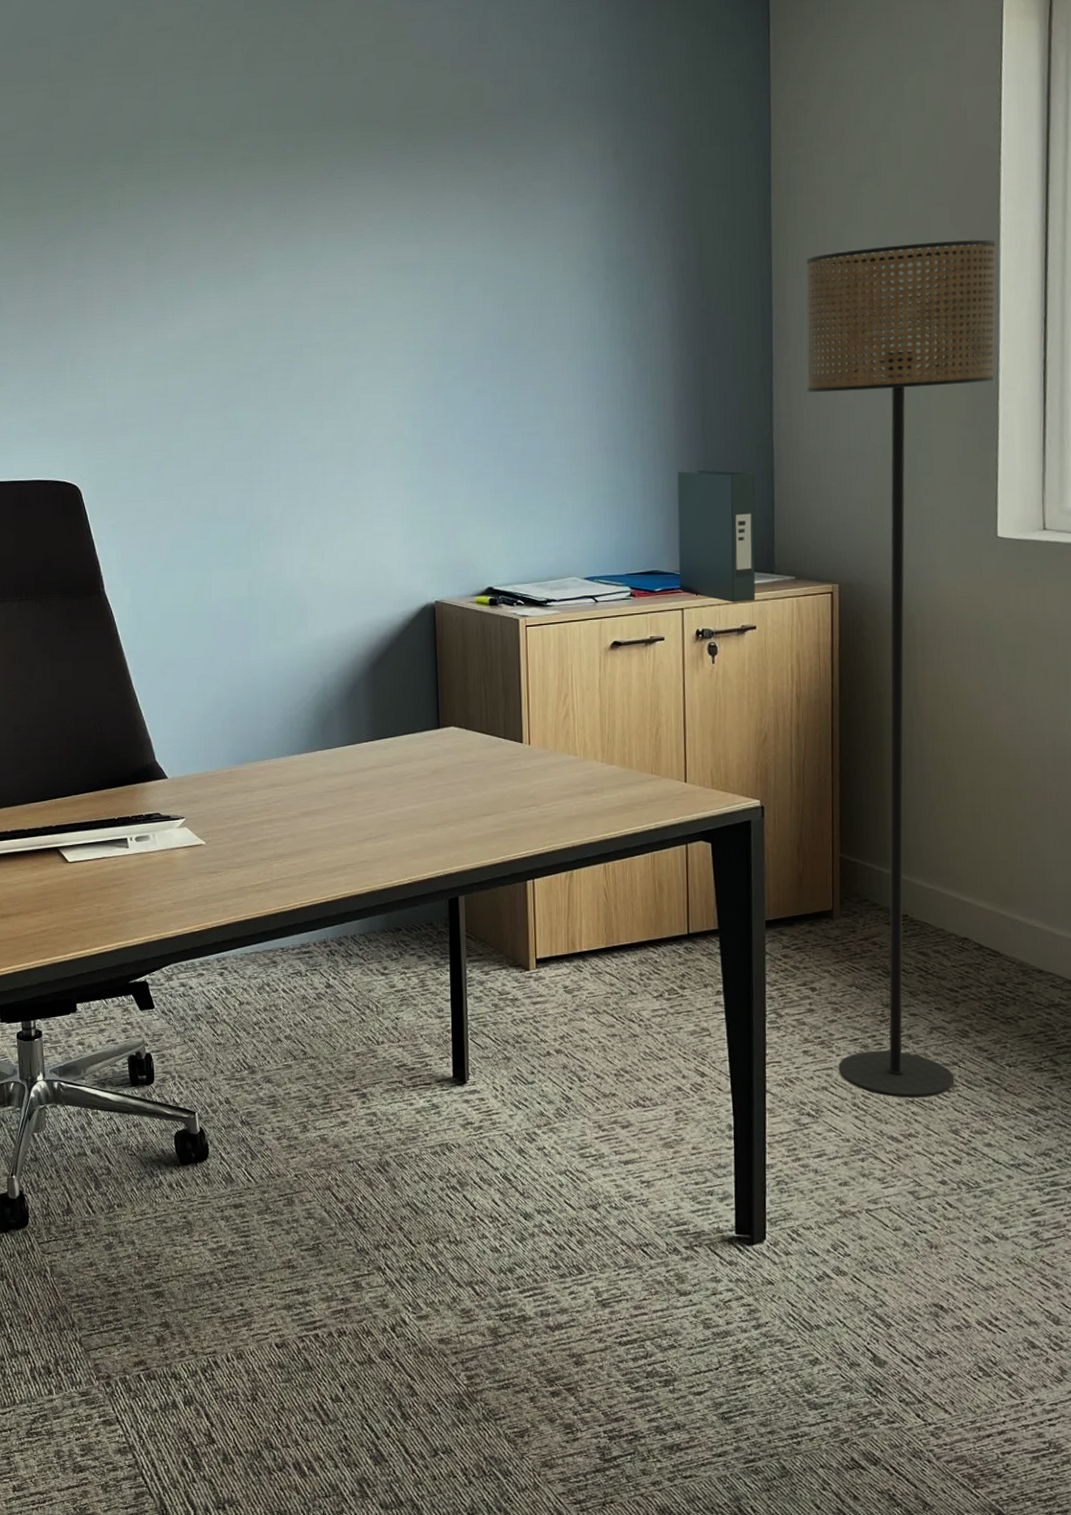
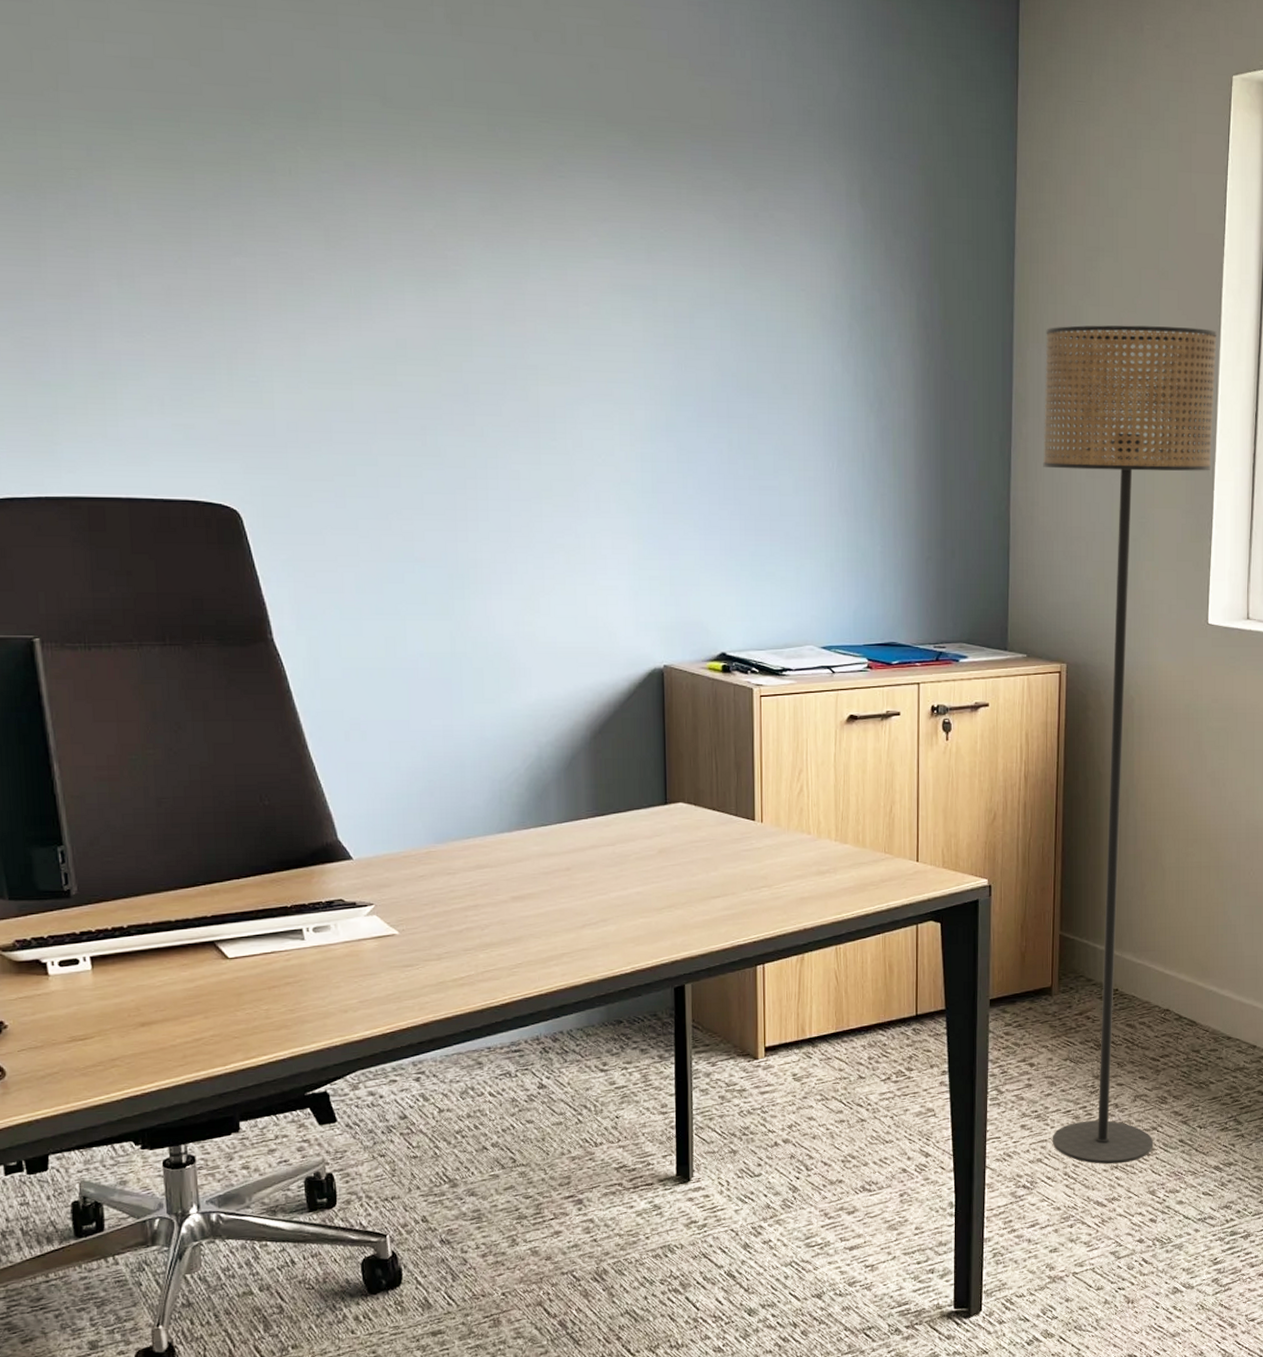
binder: present [677,469,756,603] -> none [915,539,991,679]

